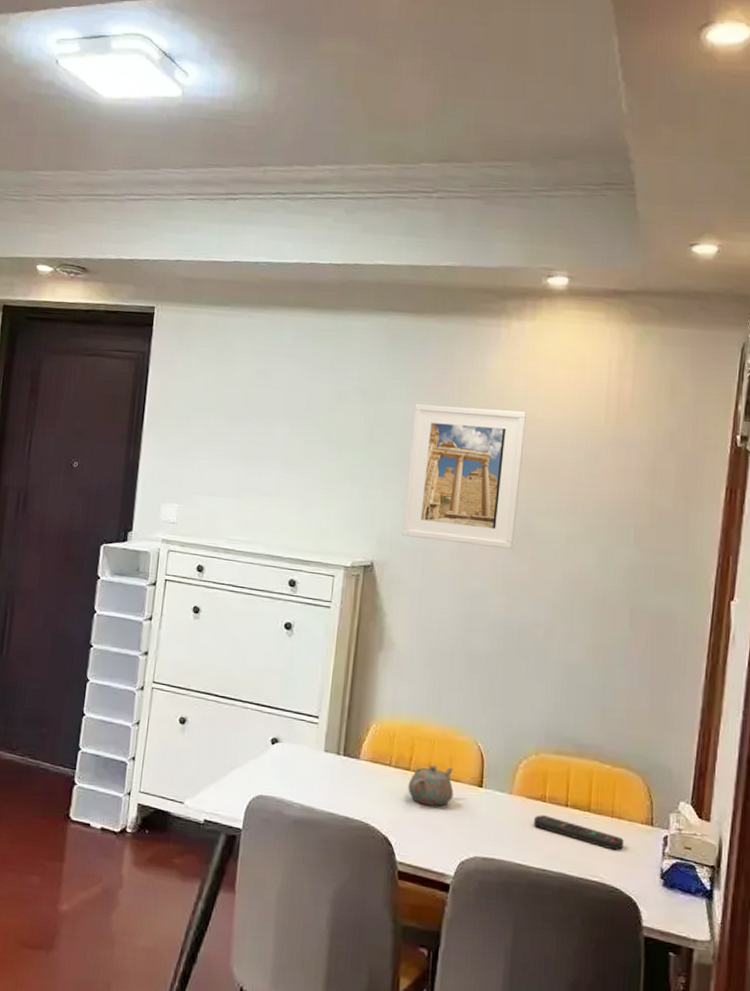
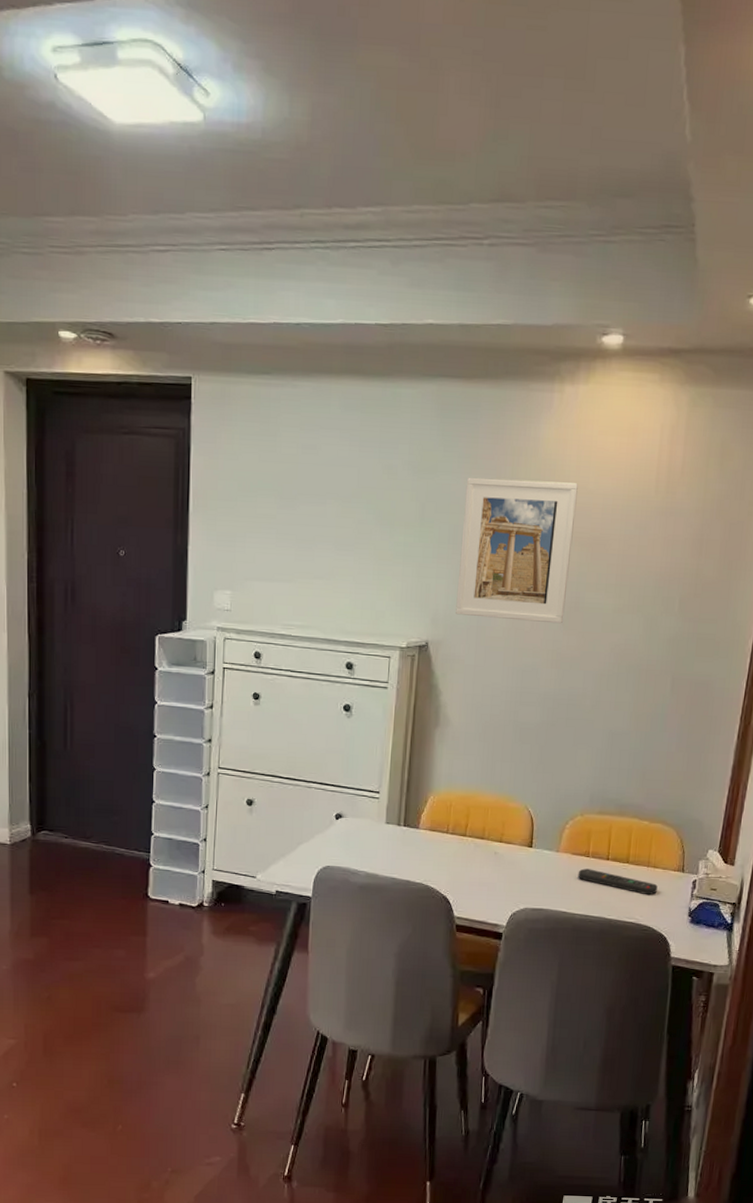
teapot: present [408,765,454,807] -> none [464,830,506,867]

